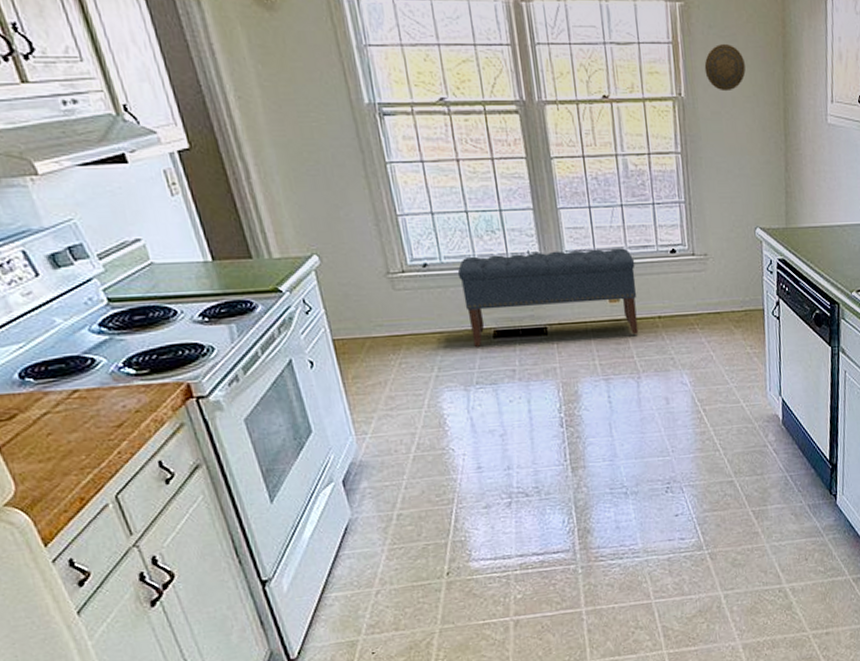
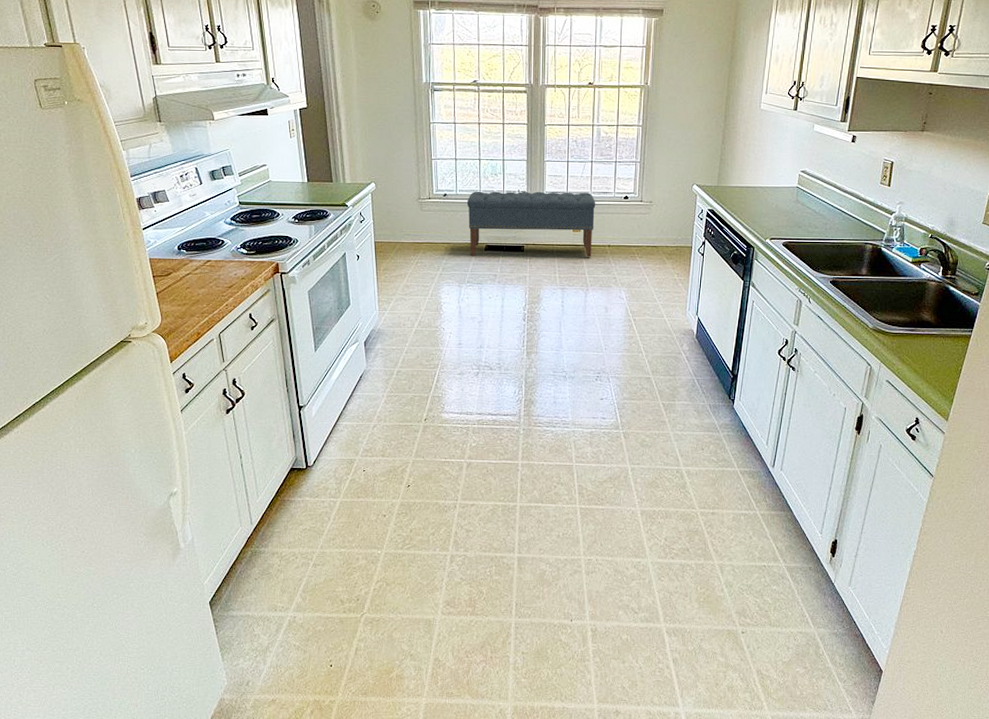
decorative plate: present [704,43,746,92] -> none [668,48,700,83]

